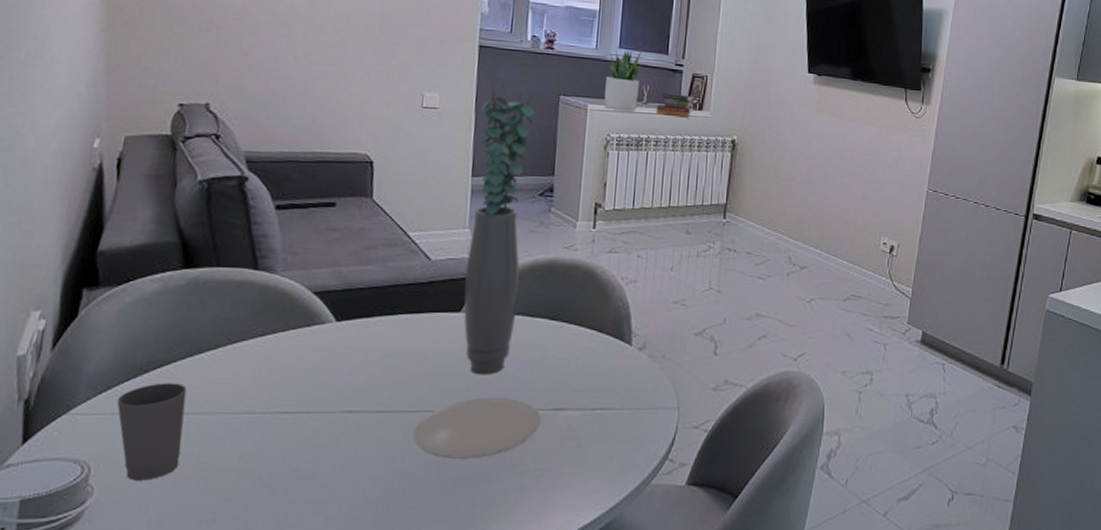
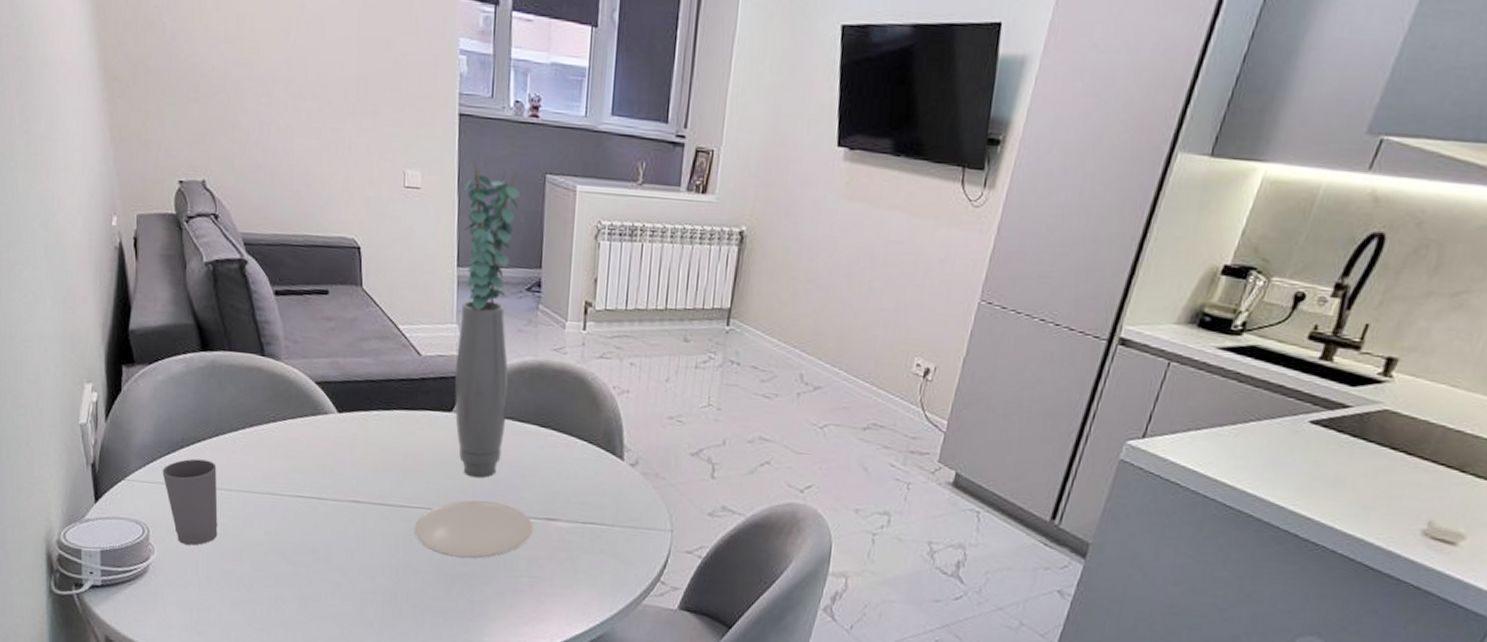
planter: present [604,50,642,112] -> none [594,117,637,195]
books: present [655,93,692,118] -> none [652,172,695,203]

